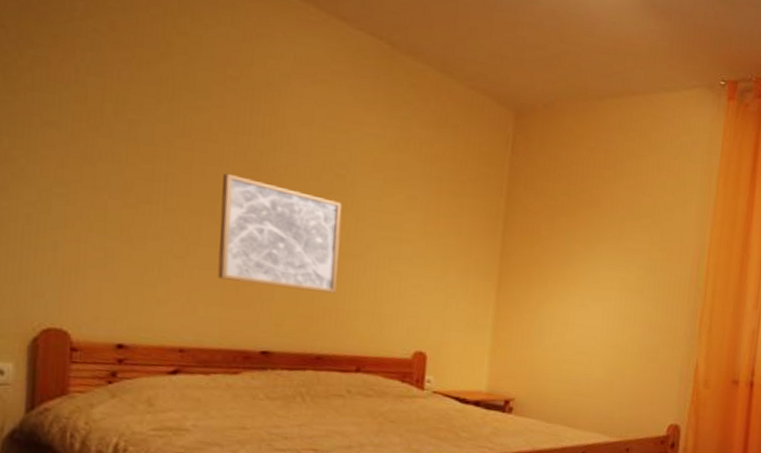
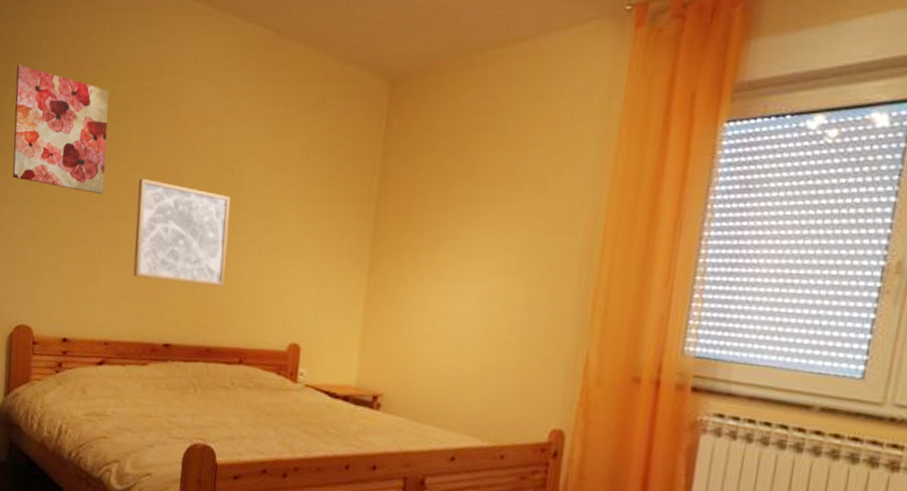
wall art: none [32,23,179,186] -> present [12,65,110,194]

